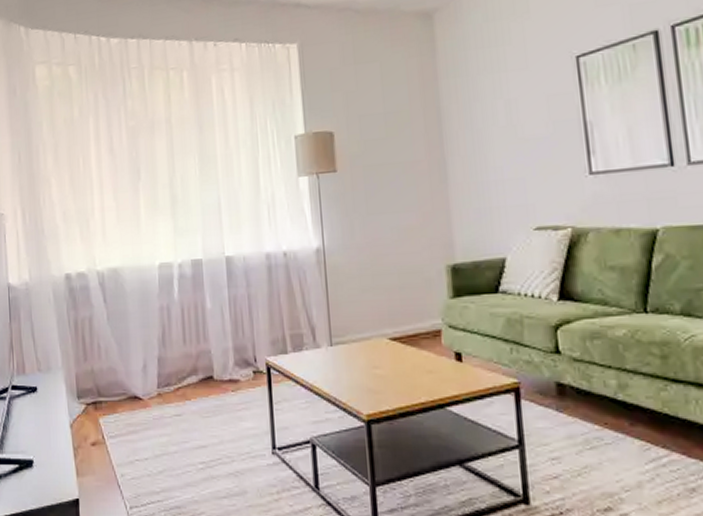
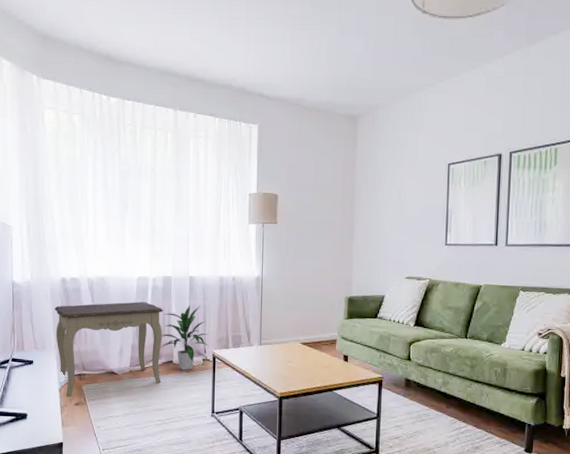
side table: none [59,297,200,435] -> present [54,302,163,398]
indoor plant: none [196,295,260,389] -> present [161,305,209,371]

